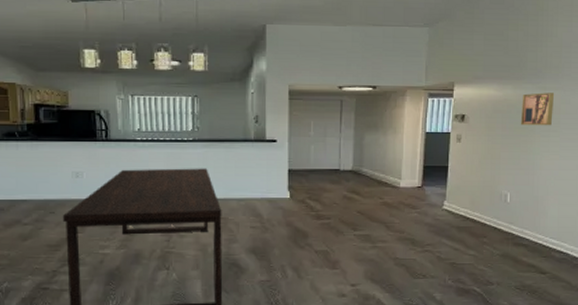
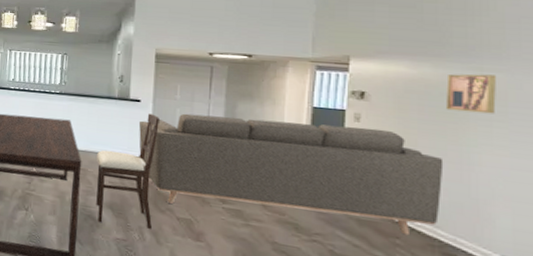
chair: none [237,153,295,269] -> present [96,113,159,229]
sofa: none [276,147,518,238] -> present [138,113,444,236]

